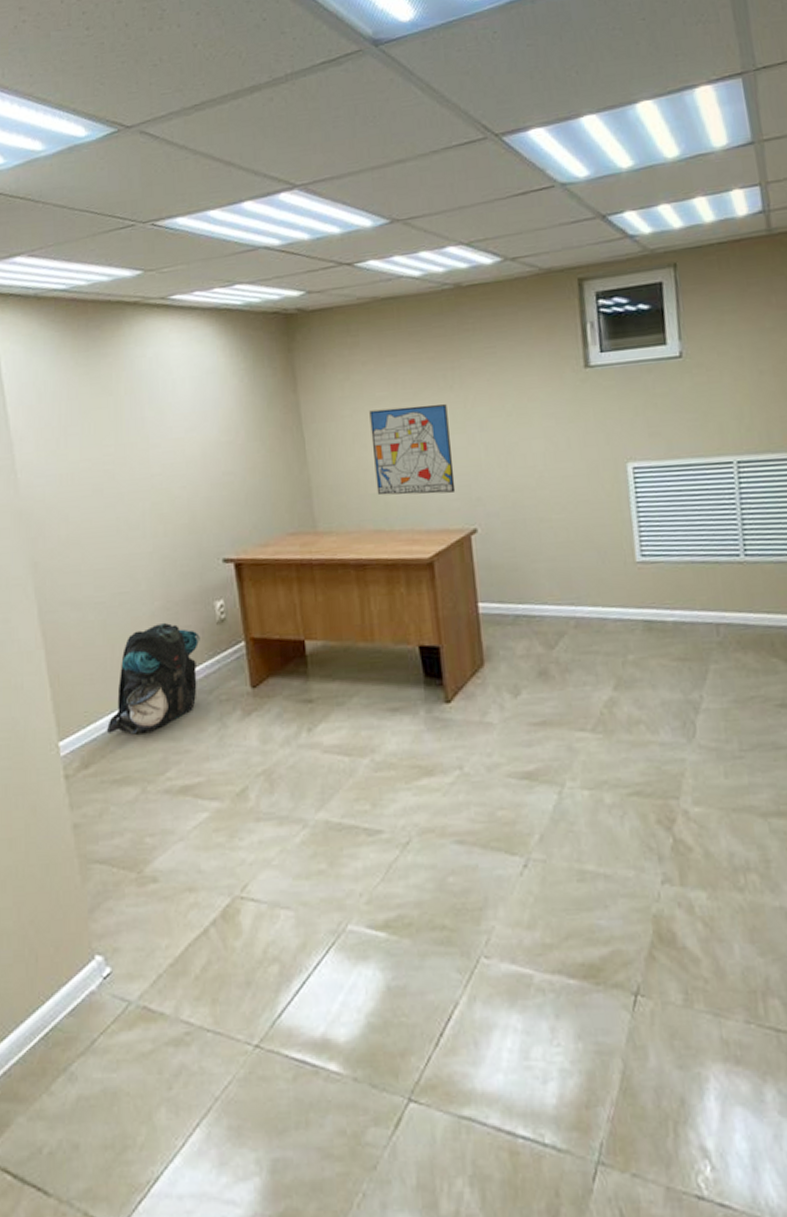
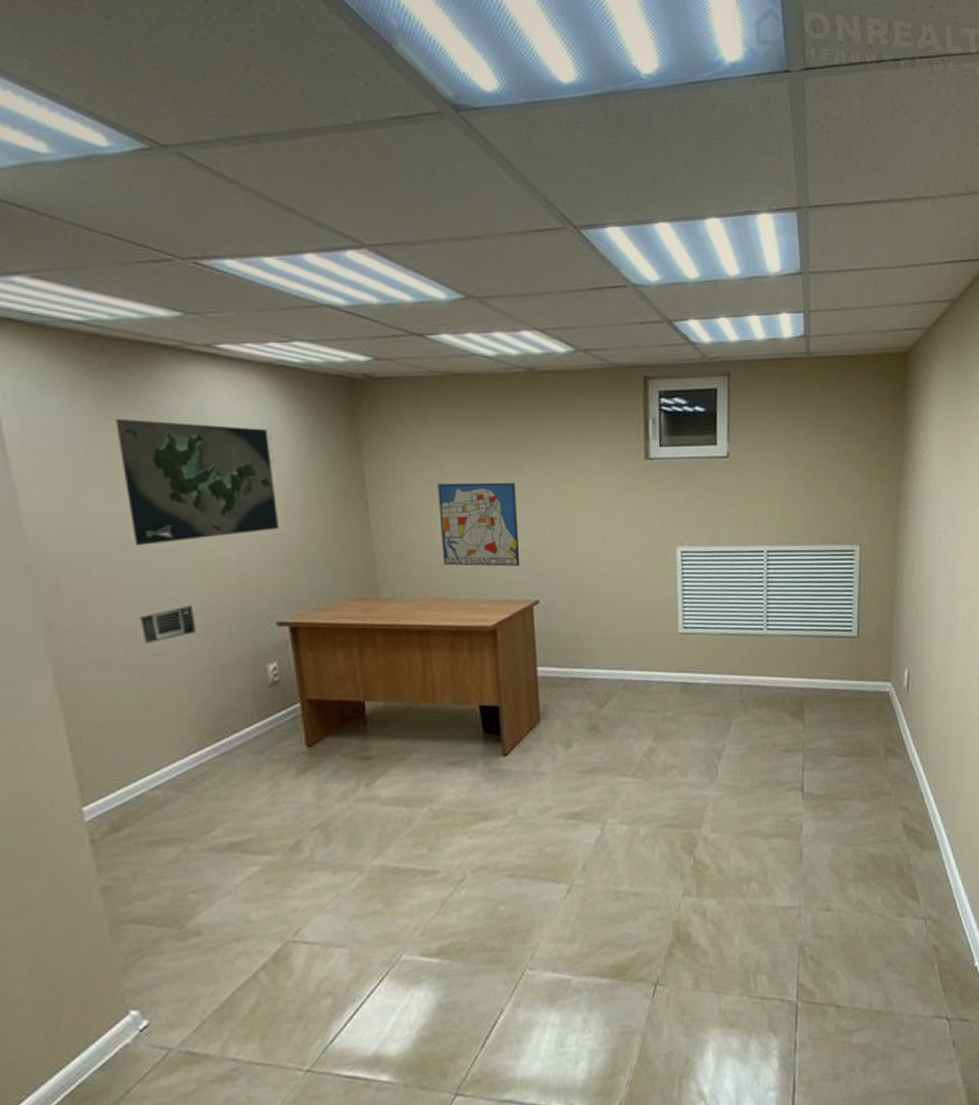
map: none [89,370,225,489] -> present [116,418,280,546]
backpack: present [106,622,200,735] -> none [140,684,250,796]
calendar: none [107,544,153,583] -> present [139,605,196,645]

